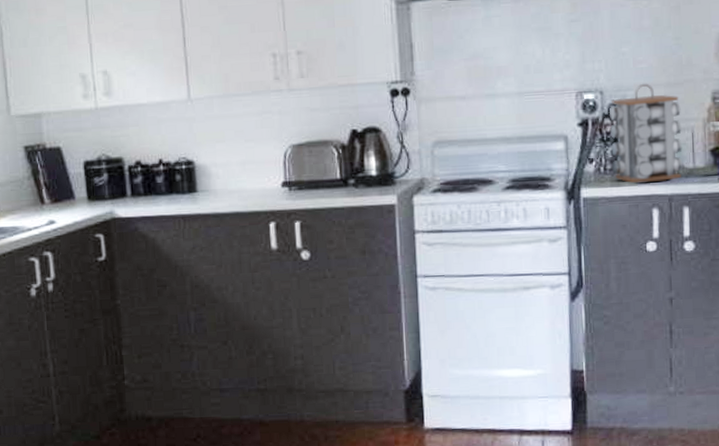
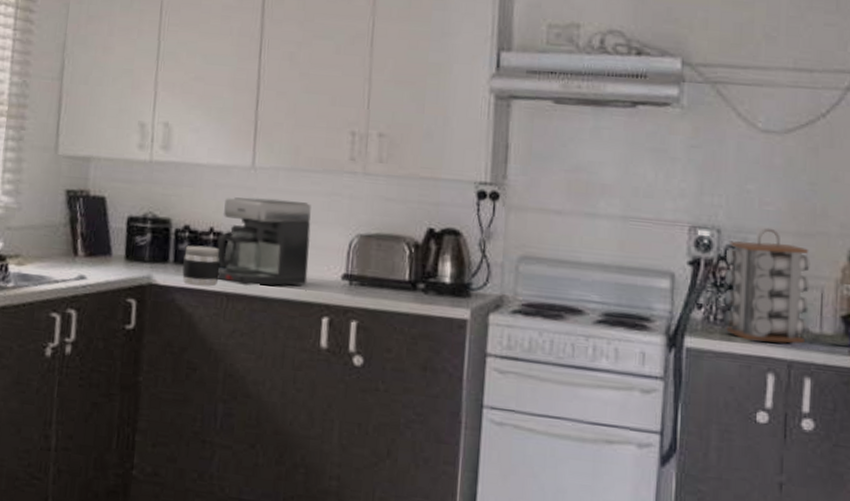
jar: none [139,176,174,213] -> present [182,245,221,287]
coffee maker: none [167,123,252,207] -> present [217,197,311,287]

